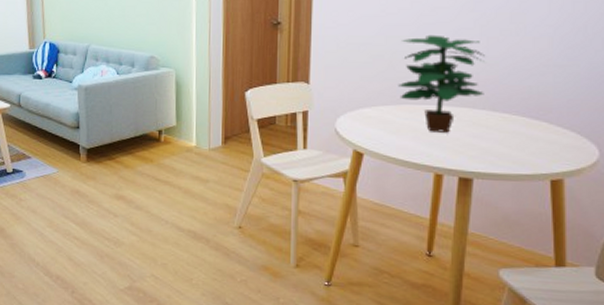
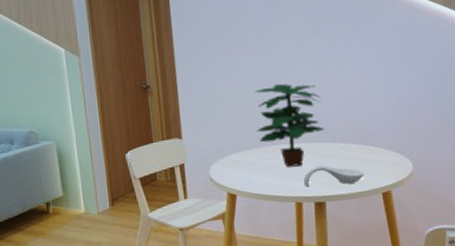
spoon rest: none [448,135,530,163] -> present [303,165,365,186]

